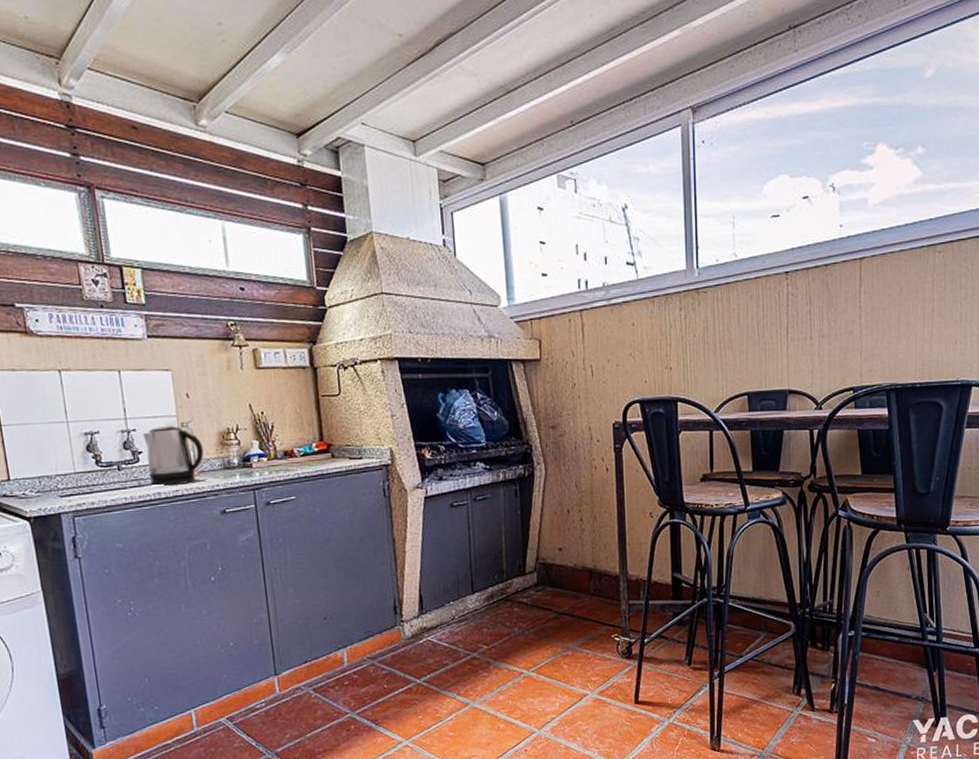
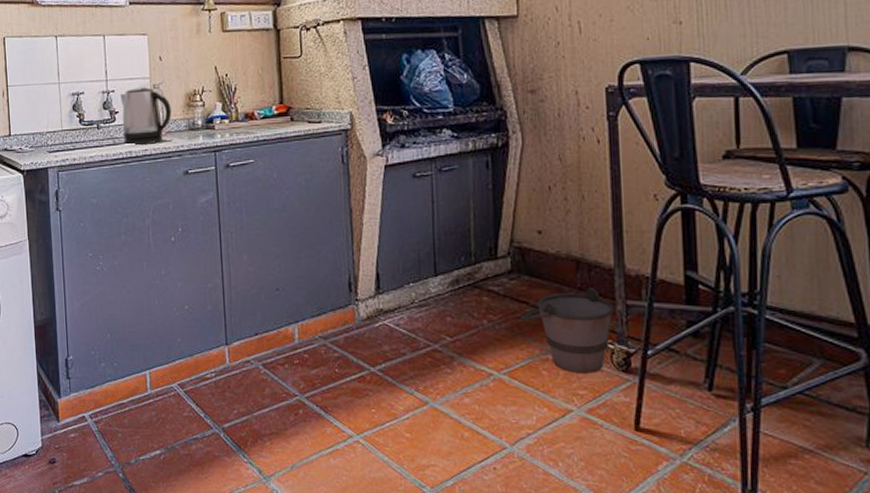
bucket: none [545,593,620,664] -> present [519,288,614,373]

